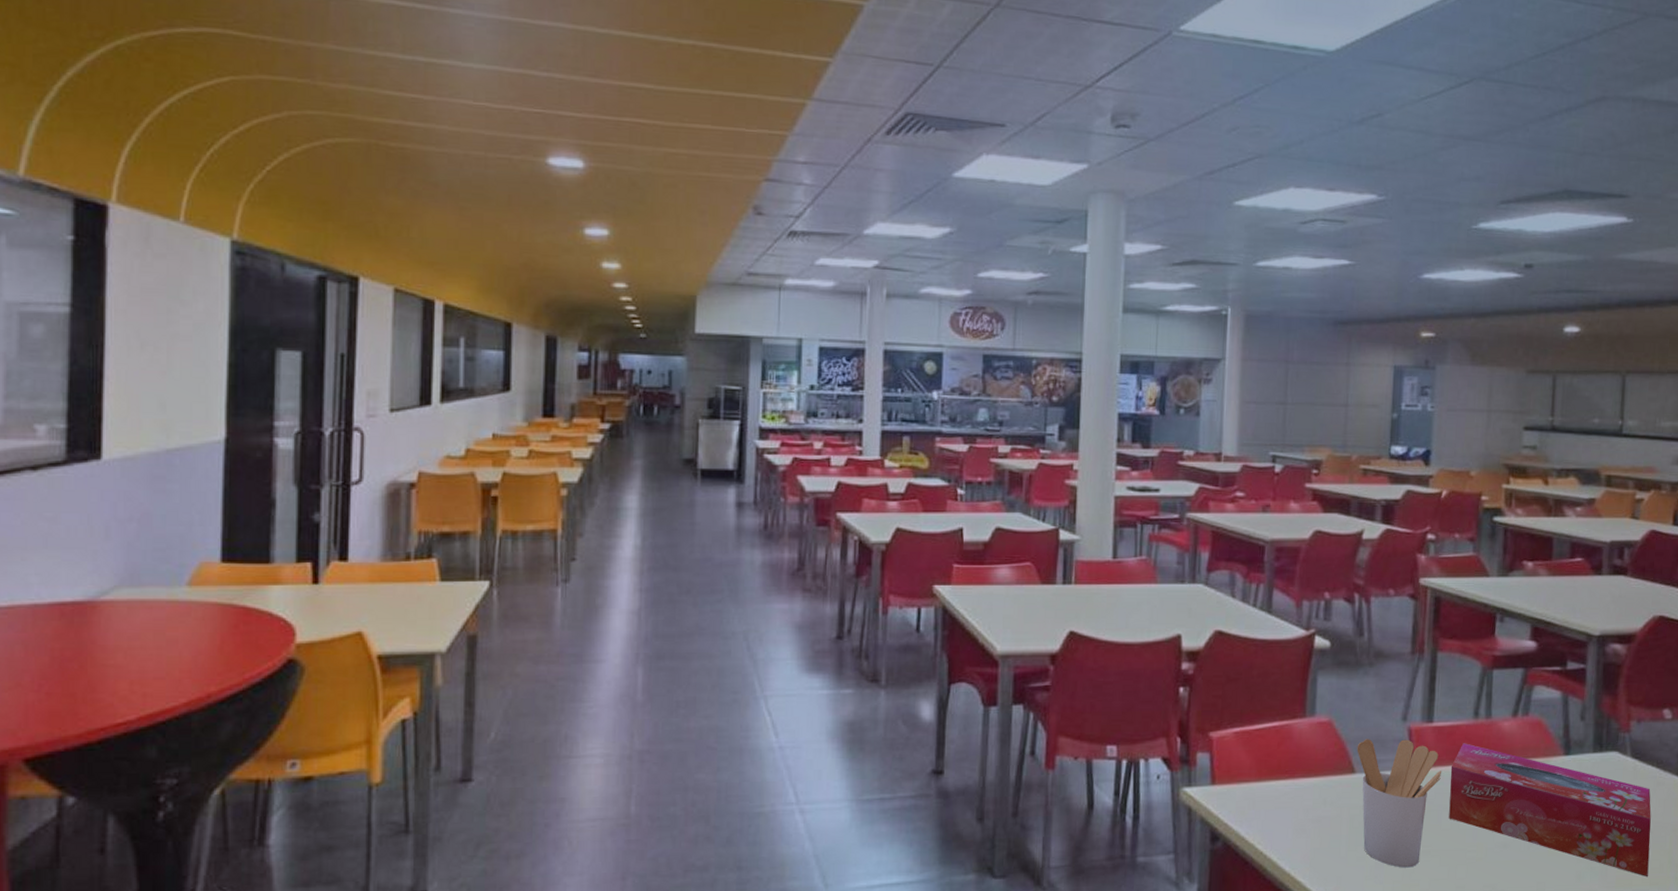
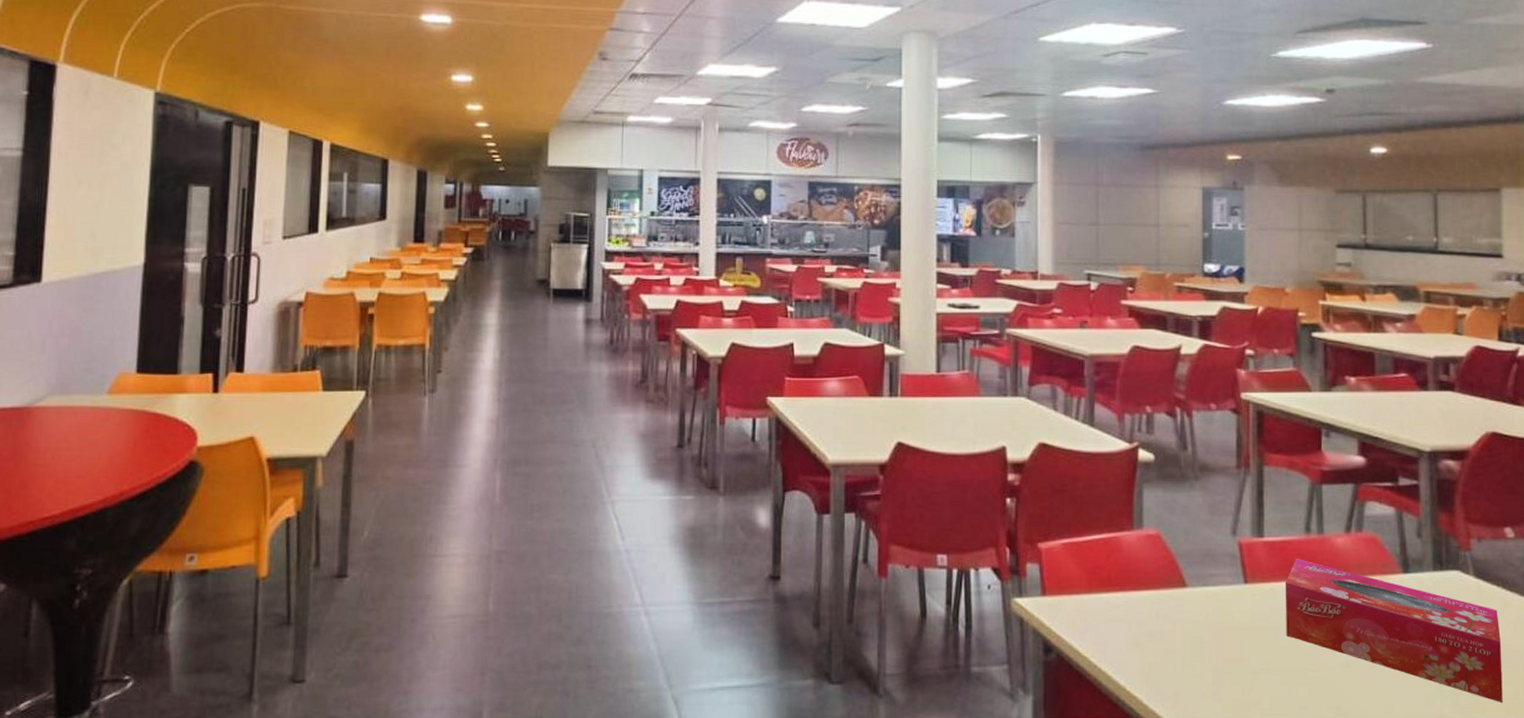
utensil holder: present [1357,739,1442,868] -> none [1187,553,1276,686]

